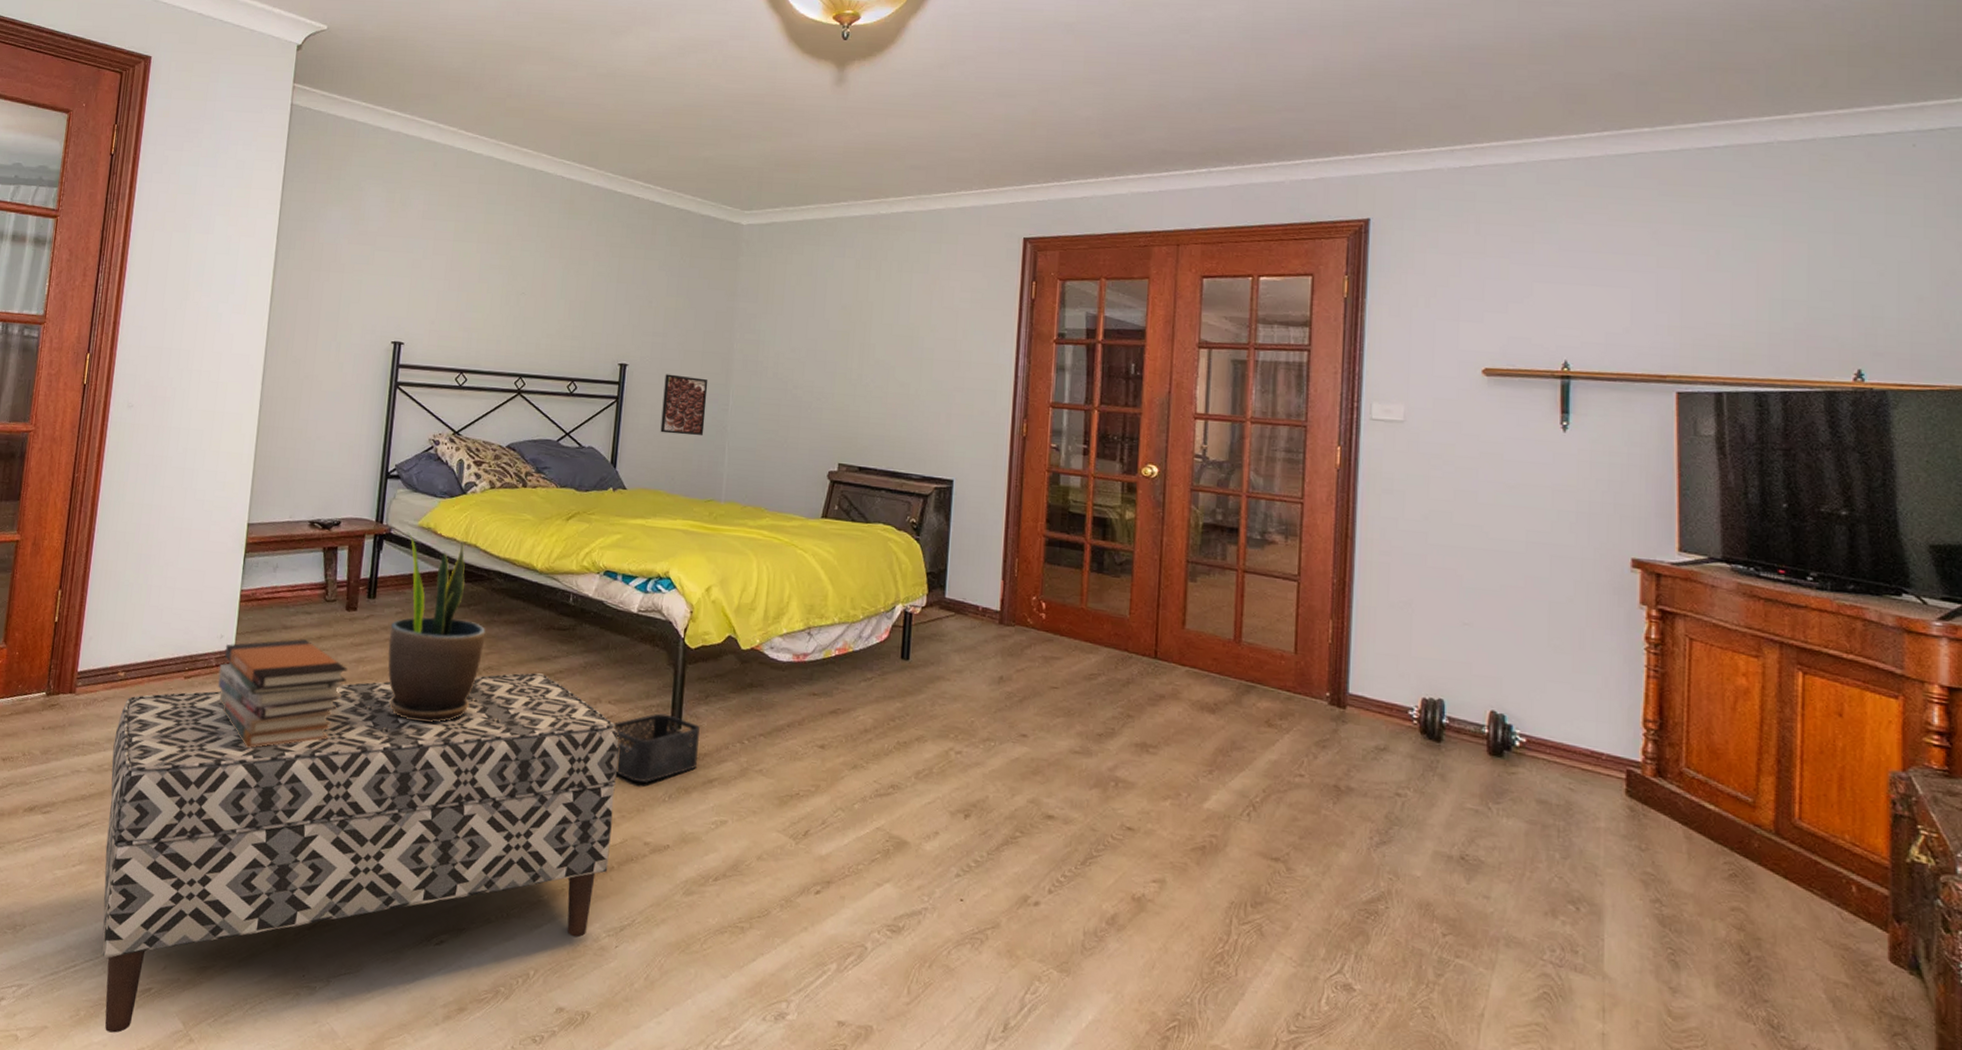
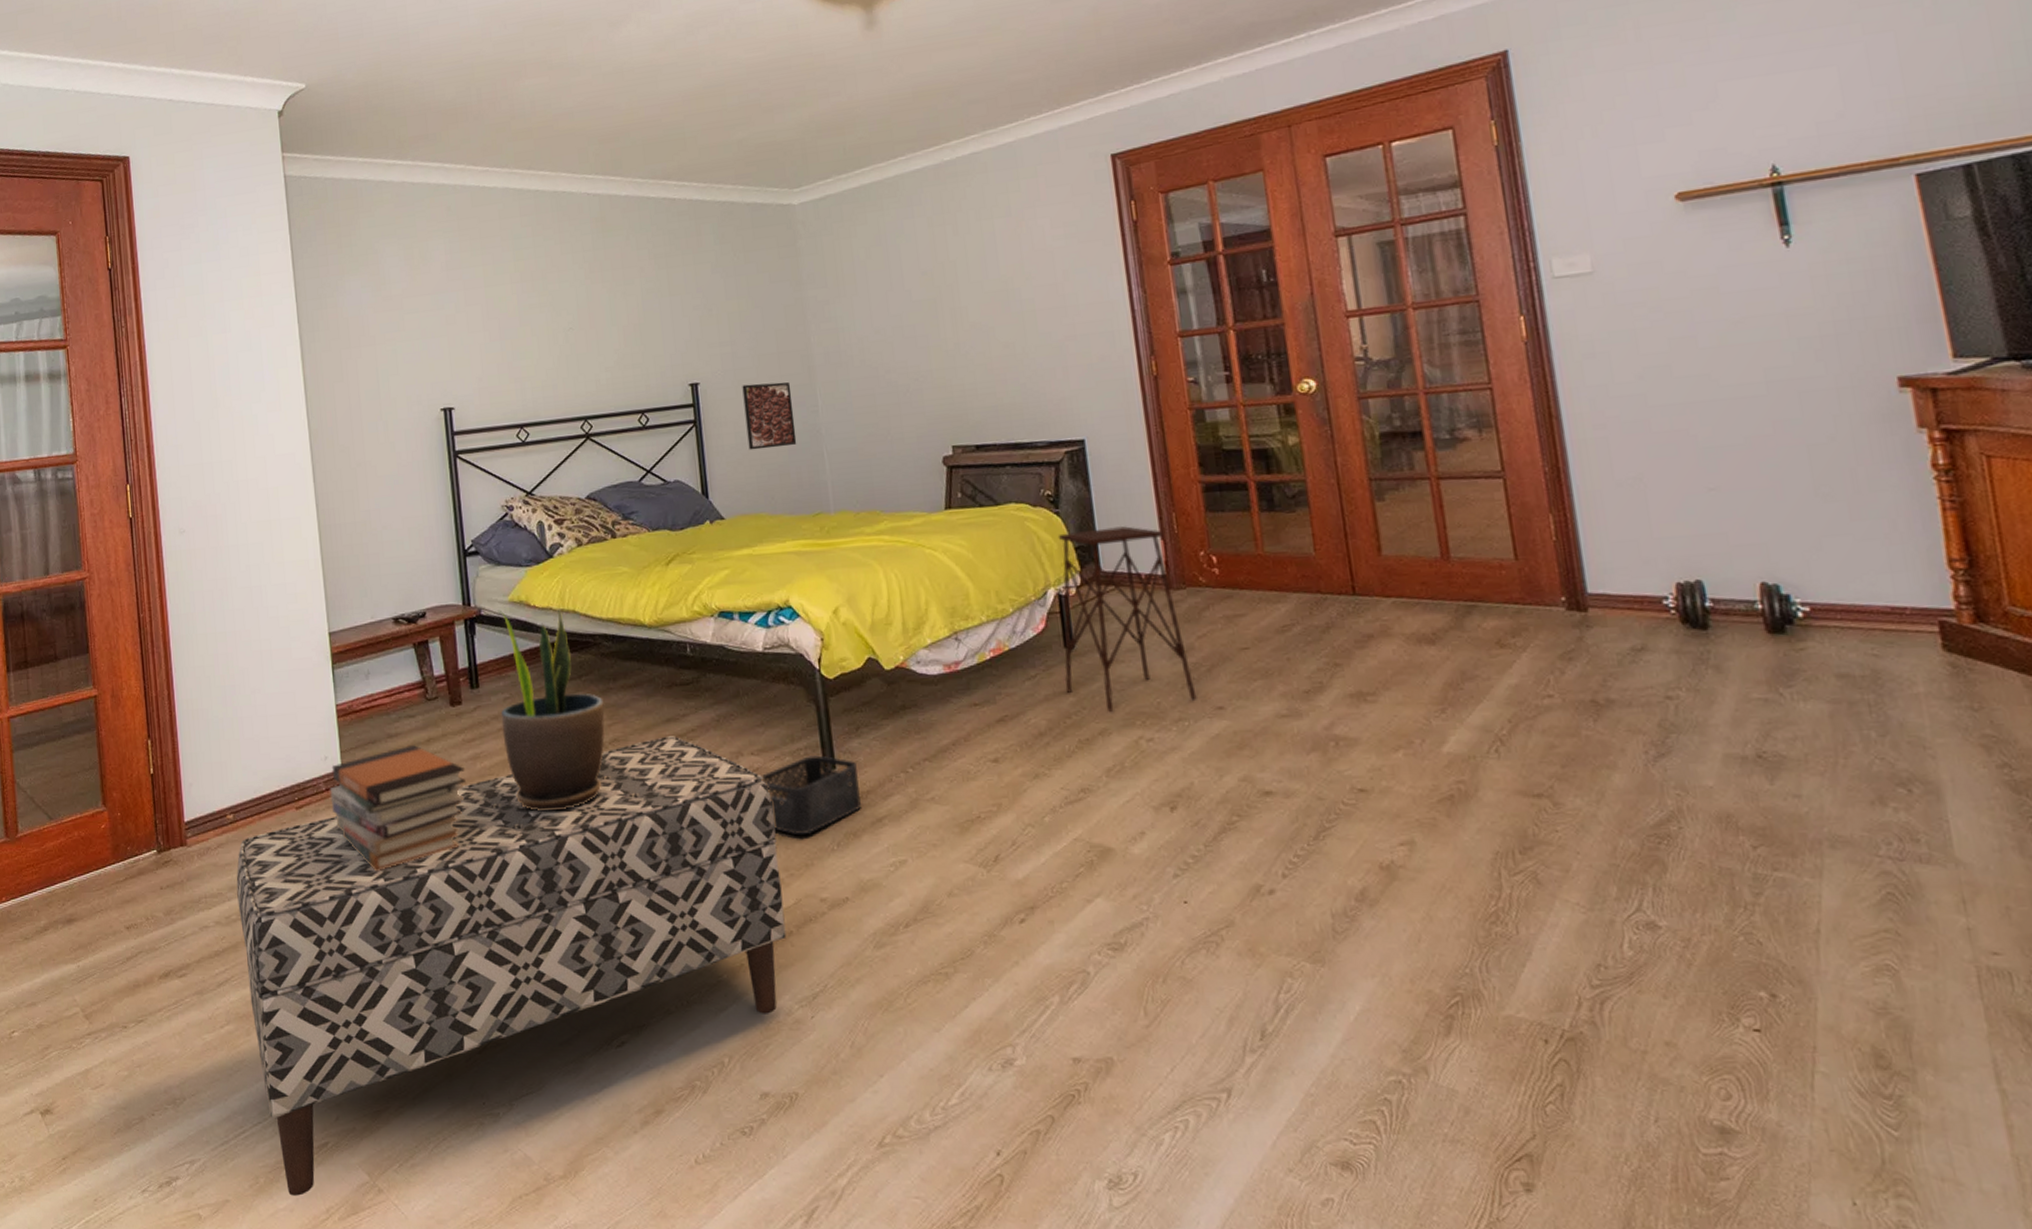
side table: none [894,558,1006,725] -> present [1057,526,1197,712]

